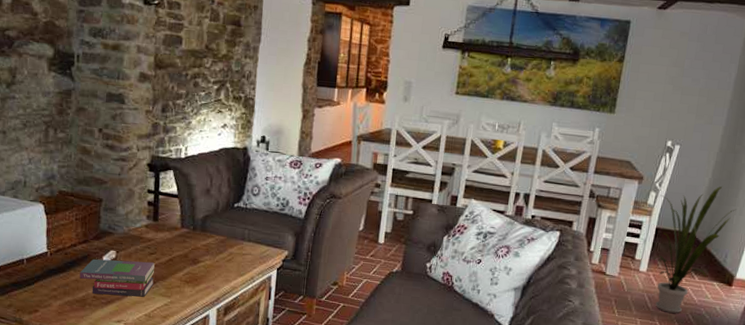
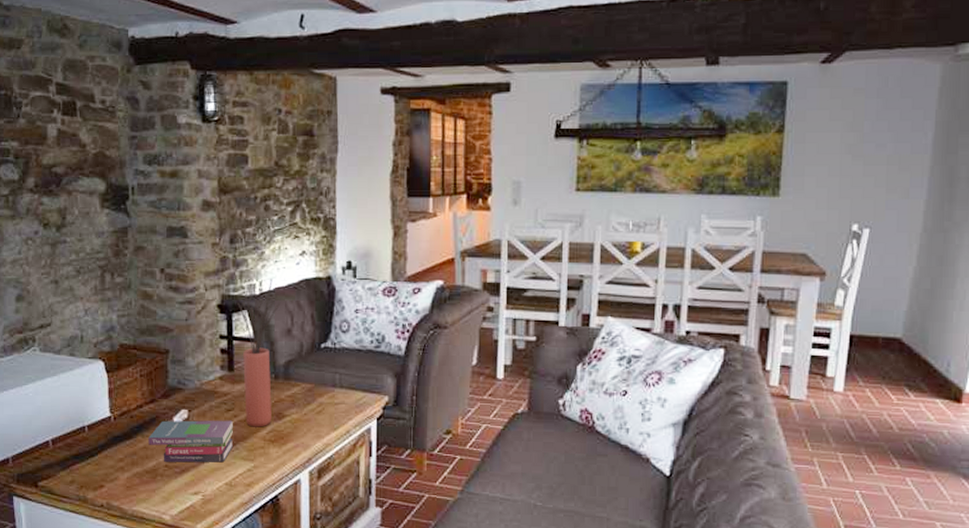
vase: none [165,145,203,270] -> present [237,279,280,427]
house plant: present [654,186,736,313] -> none [851,276,955,443]

